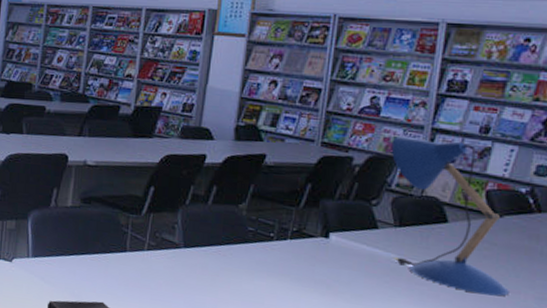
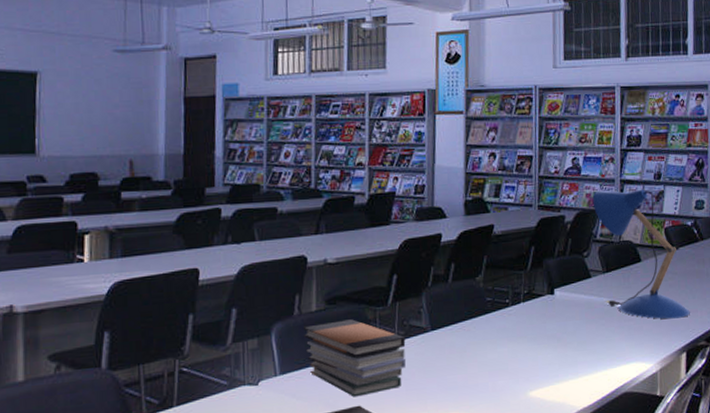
book stack: none [56,218,156,295] -> present [303,319,407,397]

